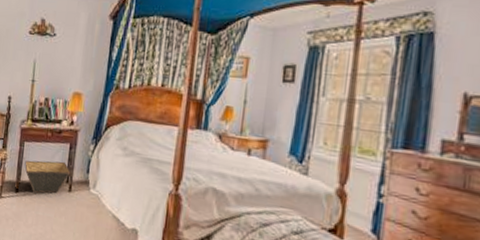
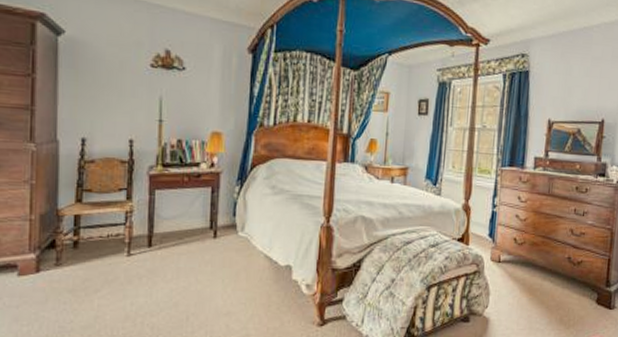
basket: present [25,160,71,193] -> none [157,207,215,245]

